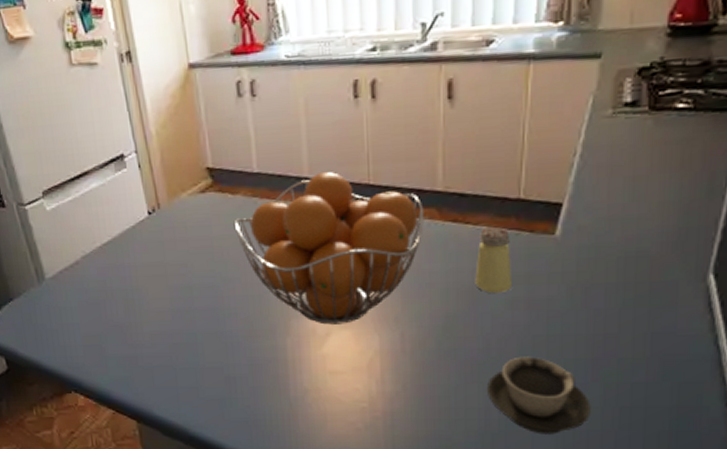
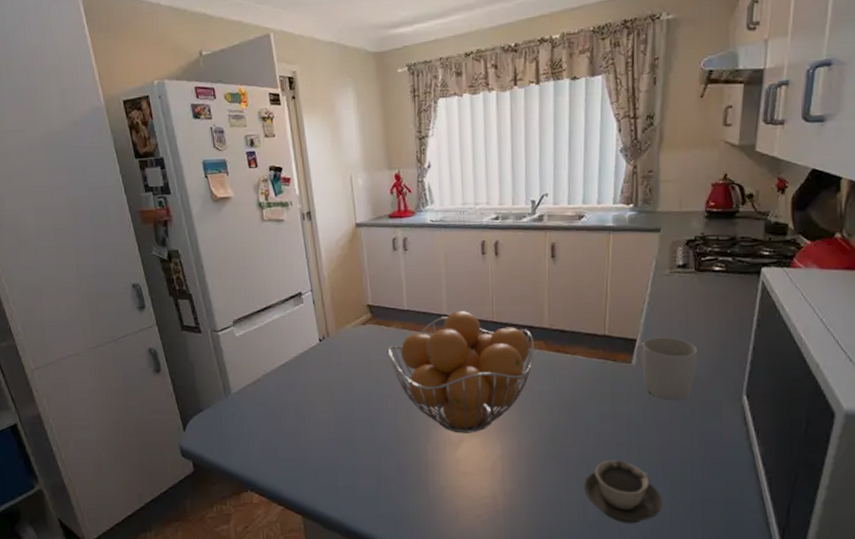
saltshaker: present [475,226,512,294] -> none [573,356,601,410]
mug: none [562,199,648,281] -> present [636,337,698,400]

